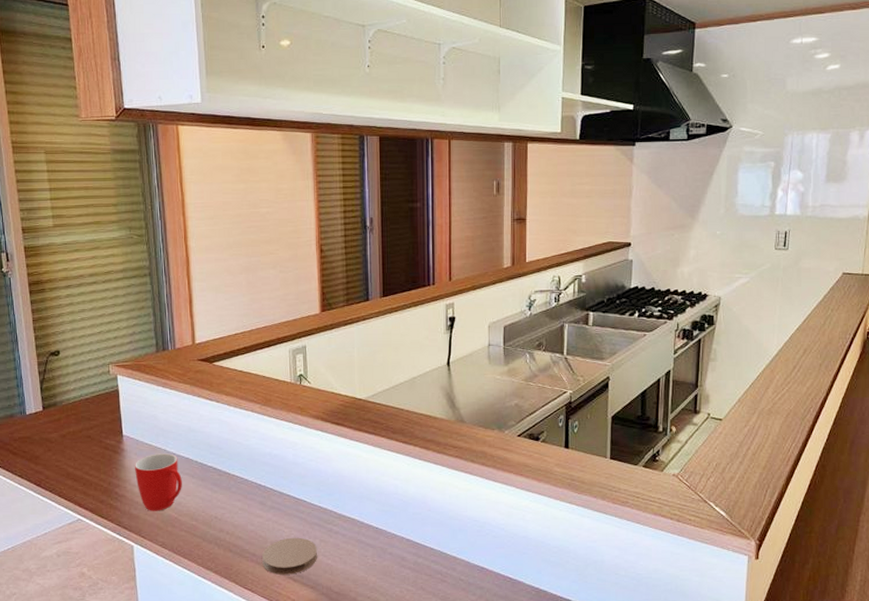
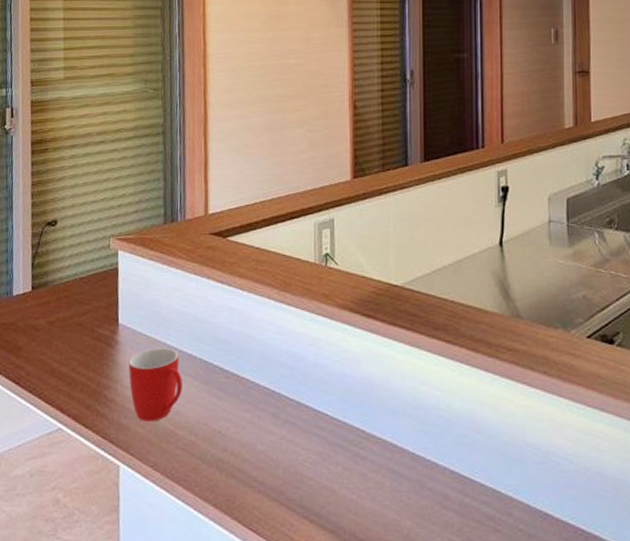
coaster: present [262,537,318,575] -> none [272,462,340,513]

